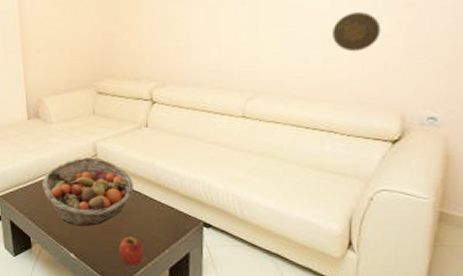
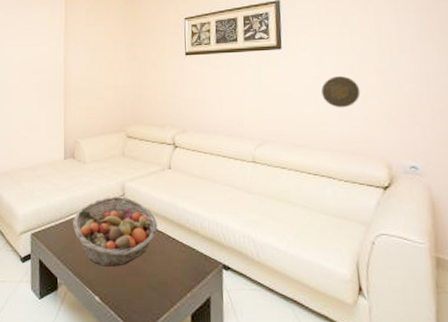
apple: present [118,236,144,266] -> none [142,278,167,311]

